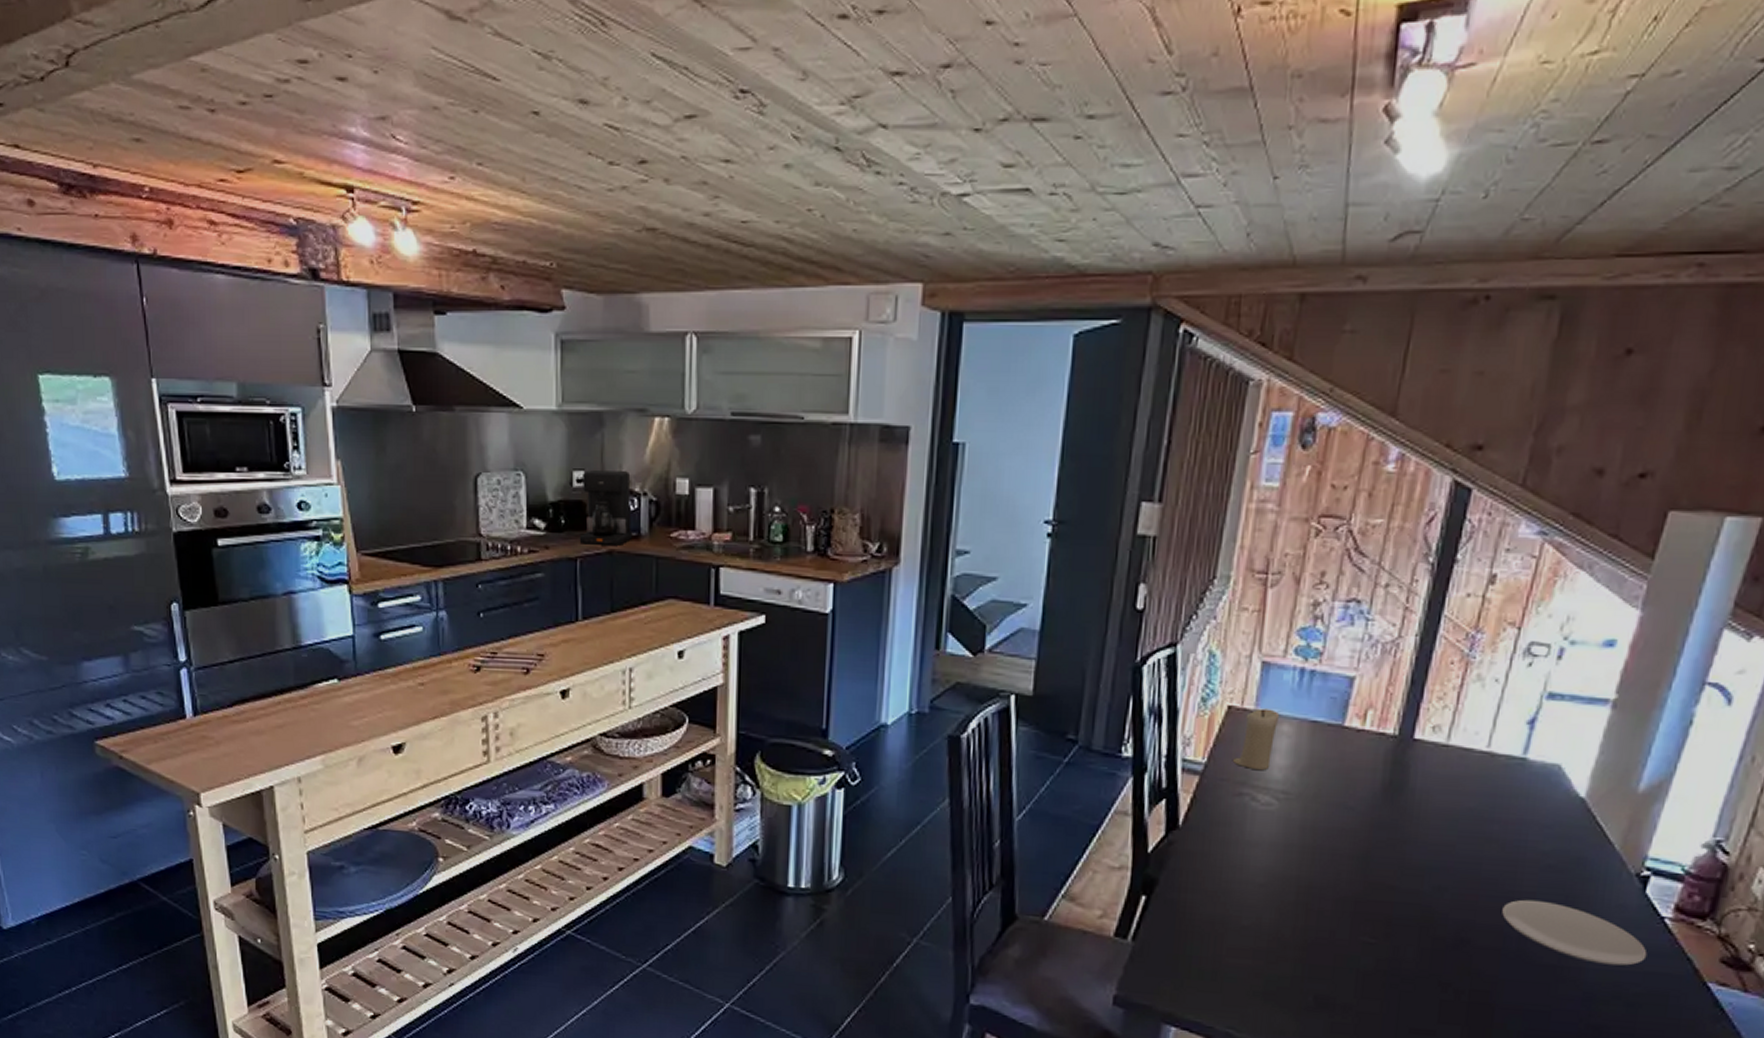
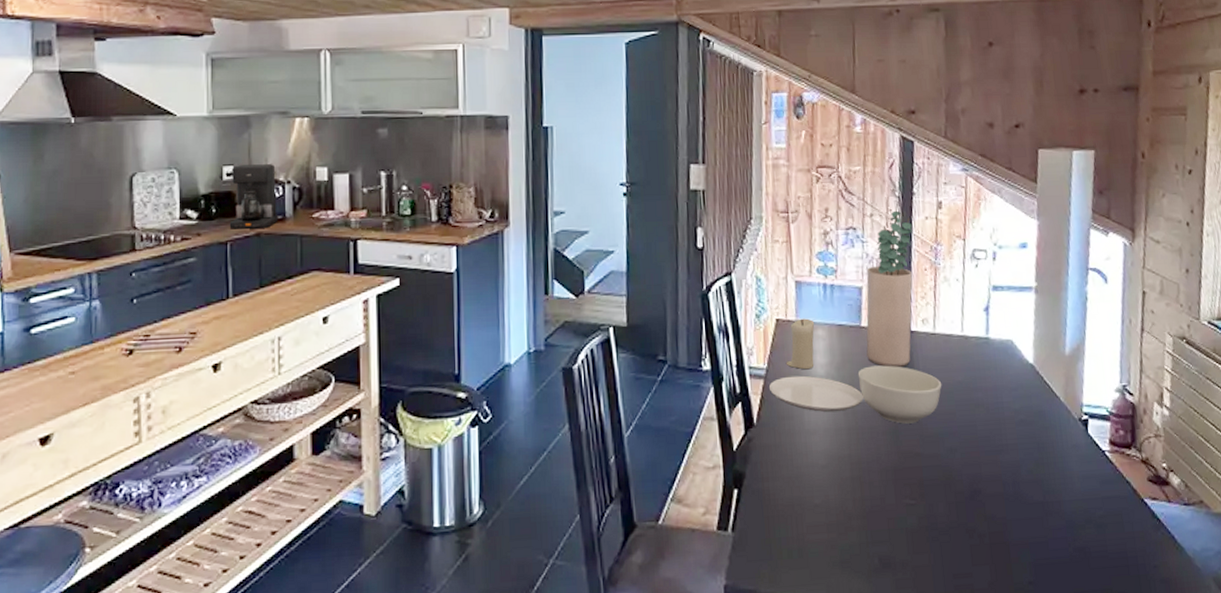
plate: none [1204,775,1330,825] -> present [768,375,864,413]
bowl: none [1327,775,1444,851] -> present [857,365,942,424]
vase: none [1345,572,1446,782] -> present [866,203,913,368]
plate: present [1502,899,1647,966] -> none [997,449,1101,496]

